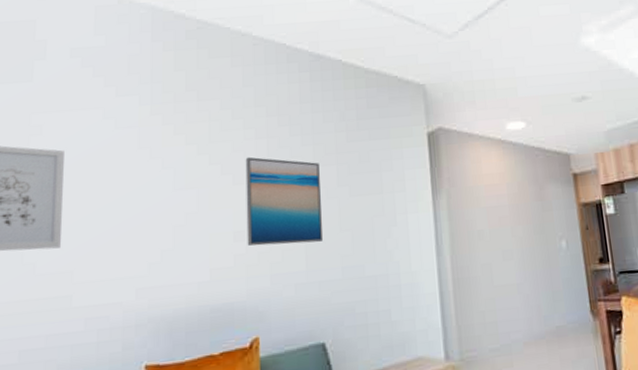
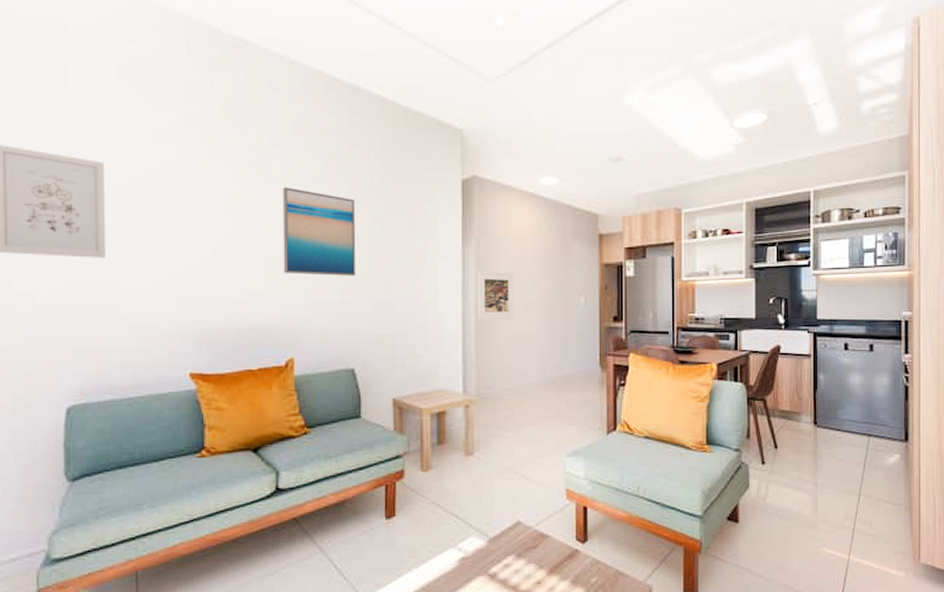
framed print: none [451,222,494,277] -> present [478,271,514,321]

